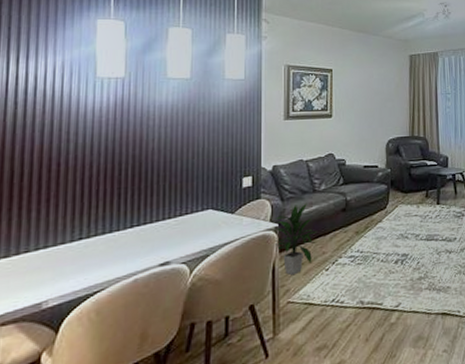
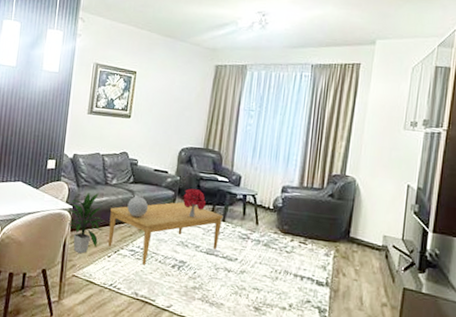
coffee table: none [323,193,438,269] -> present [108,201,224,265]
decorative sphere: none [340,197,363,220] -> present [127,196,149,218]
bouquet: none [396,178,419,208] -> present [182,188,206,218]

